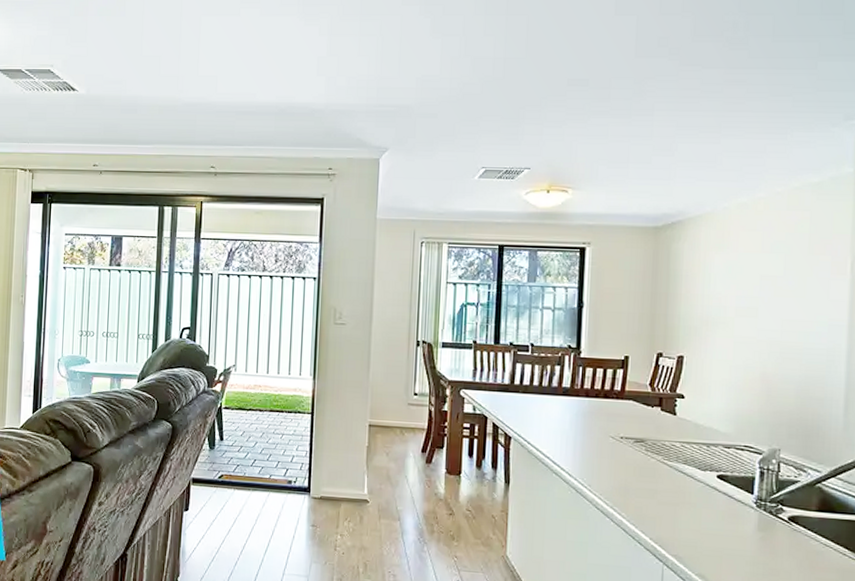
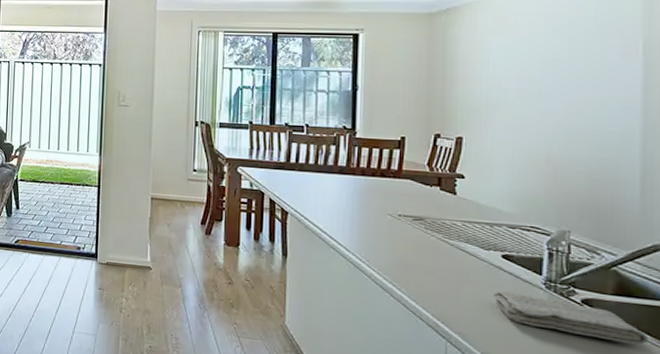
washcloth: none [707,512,846,559] -> present [492,291,648,345]

